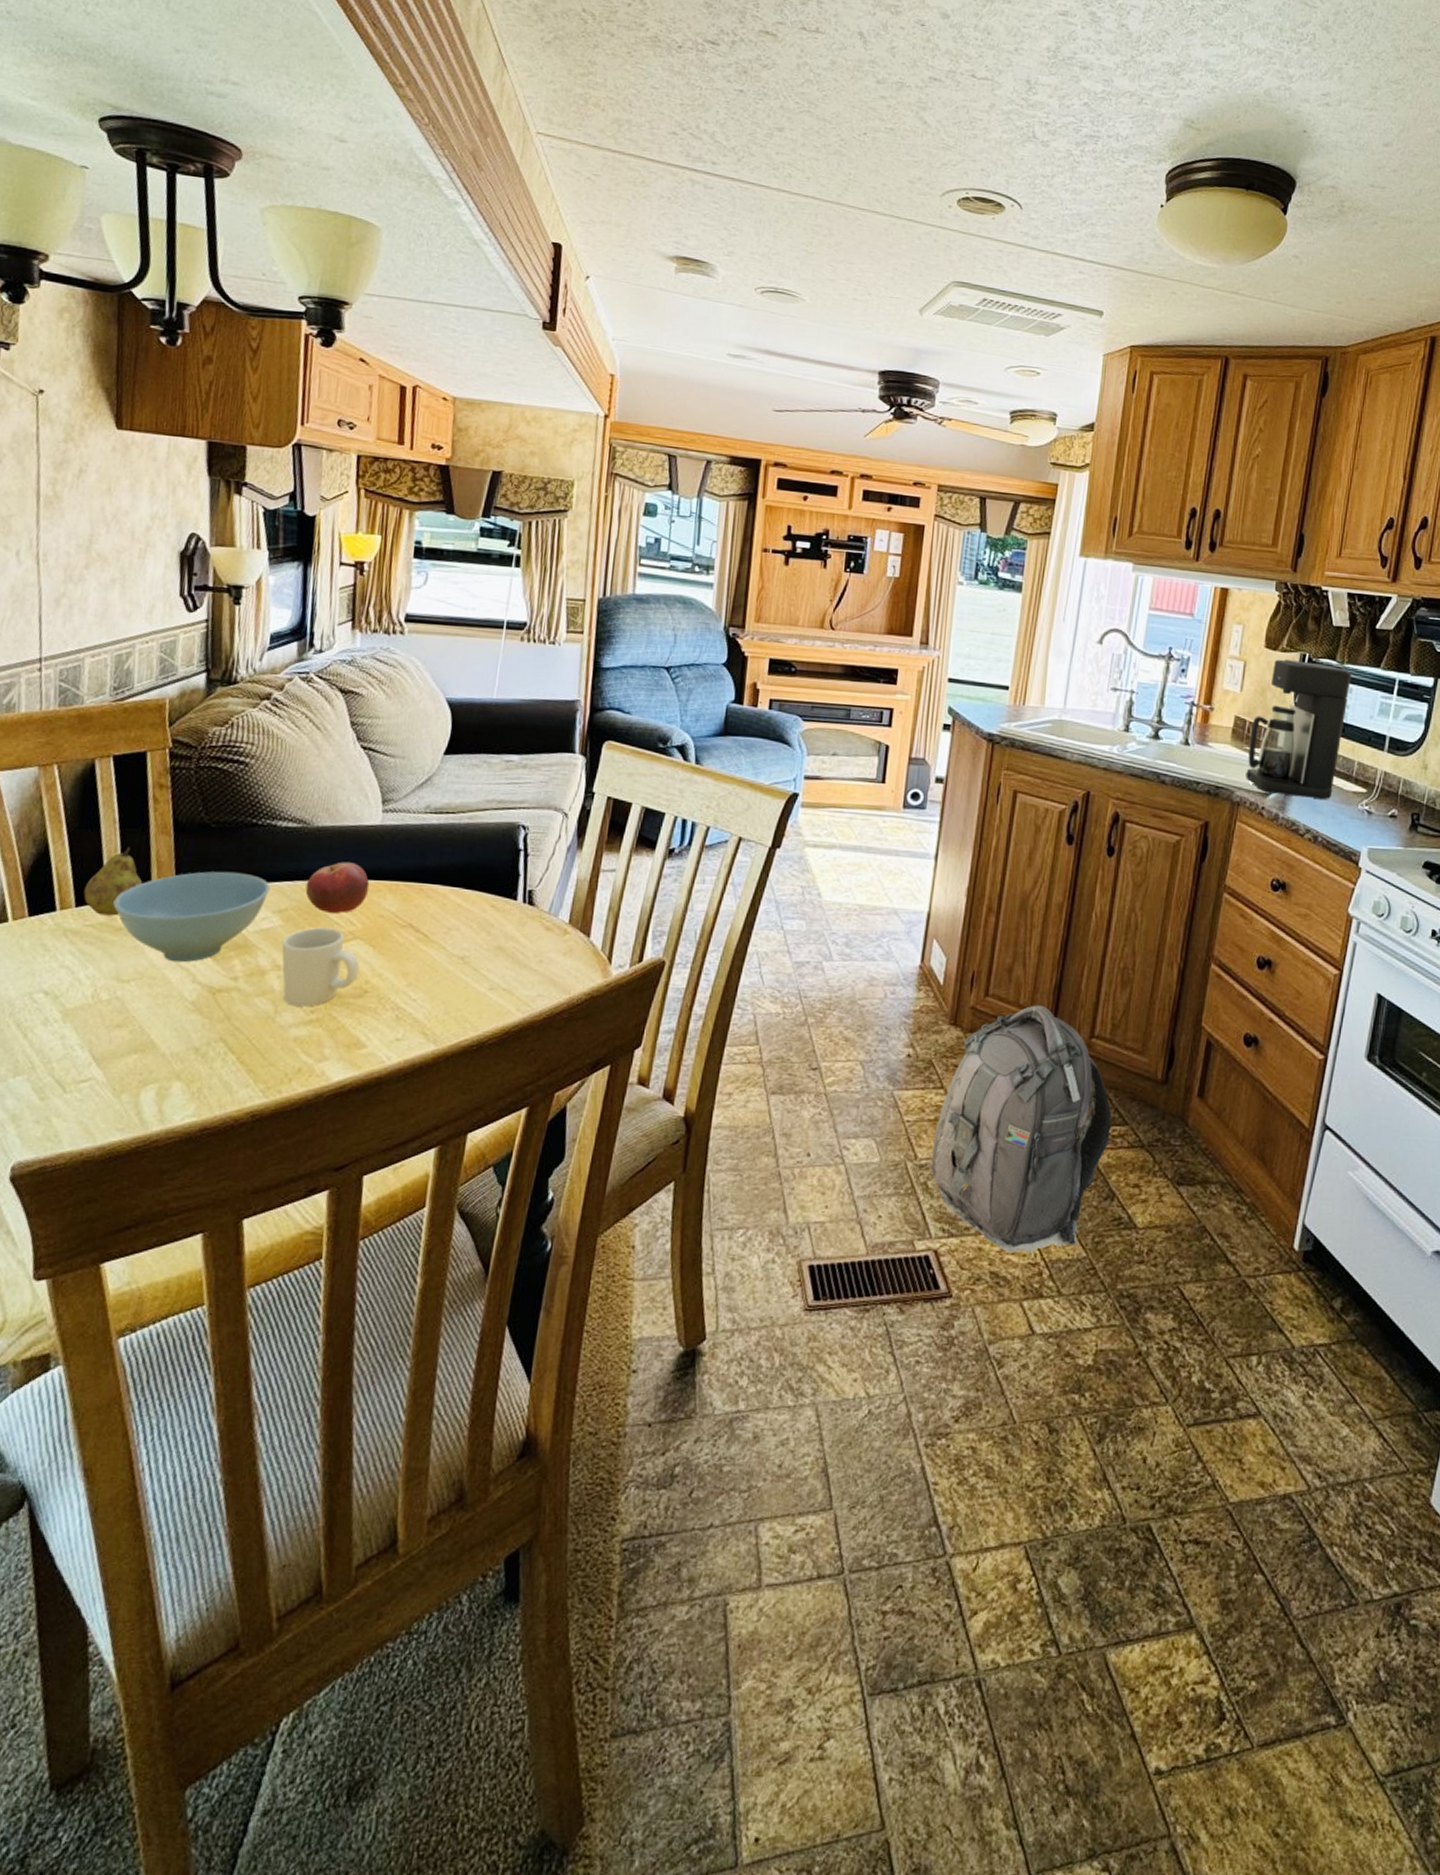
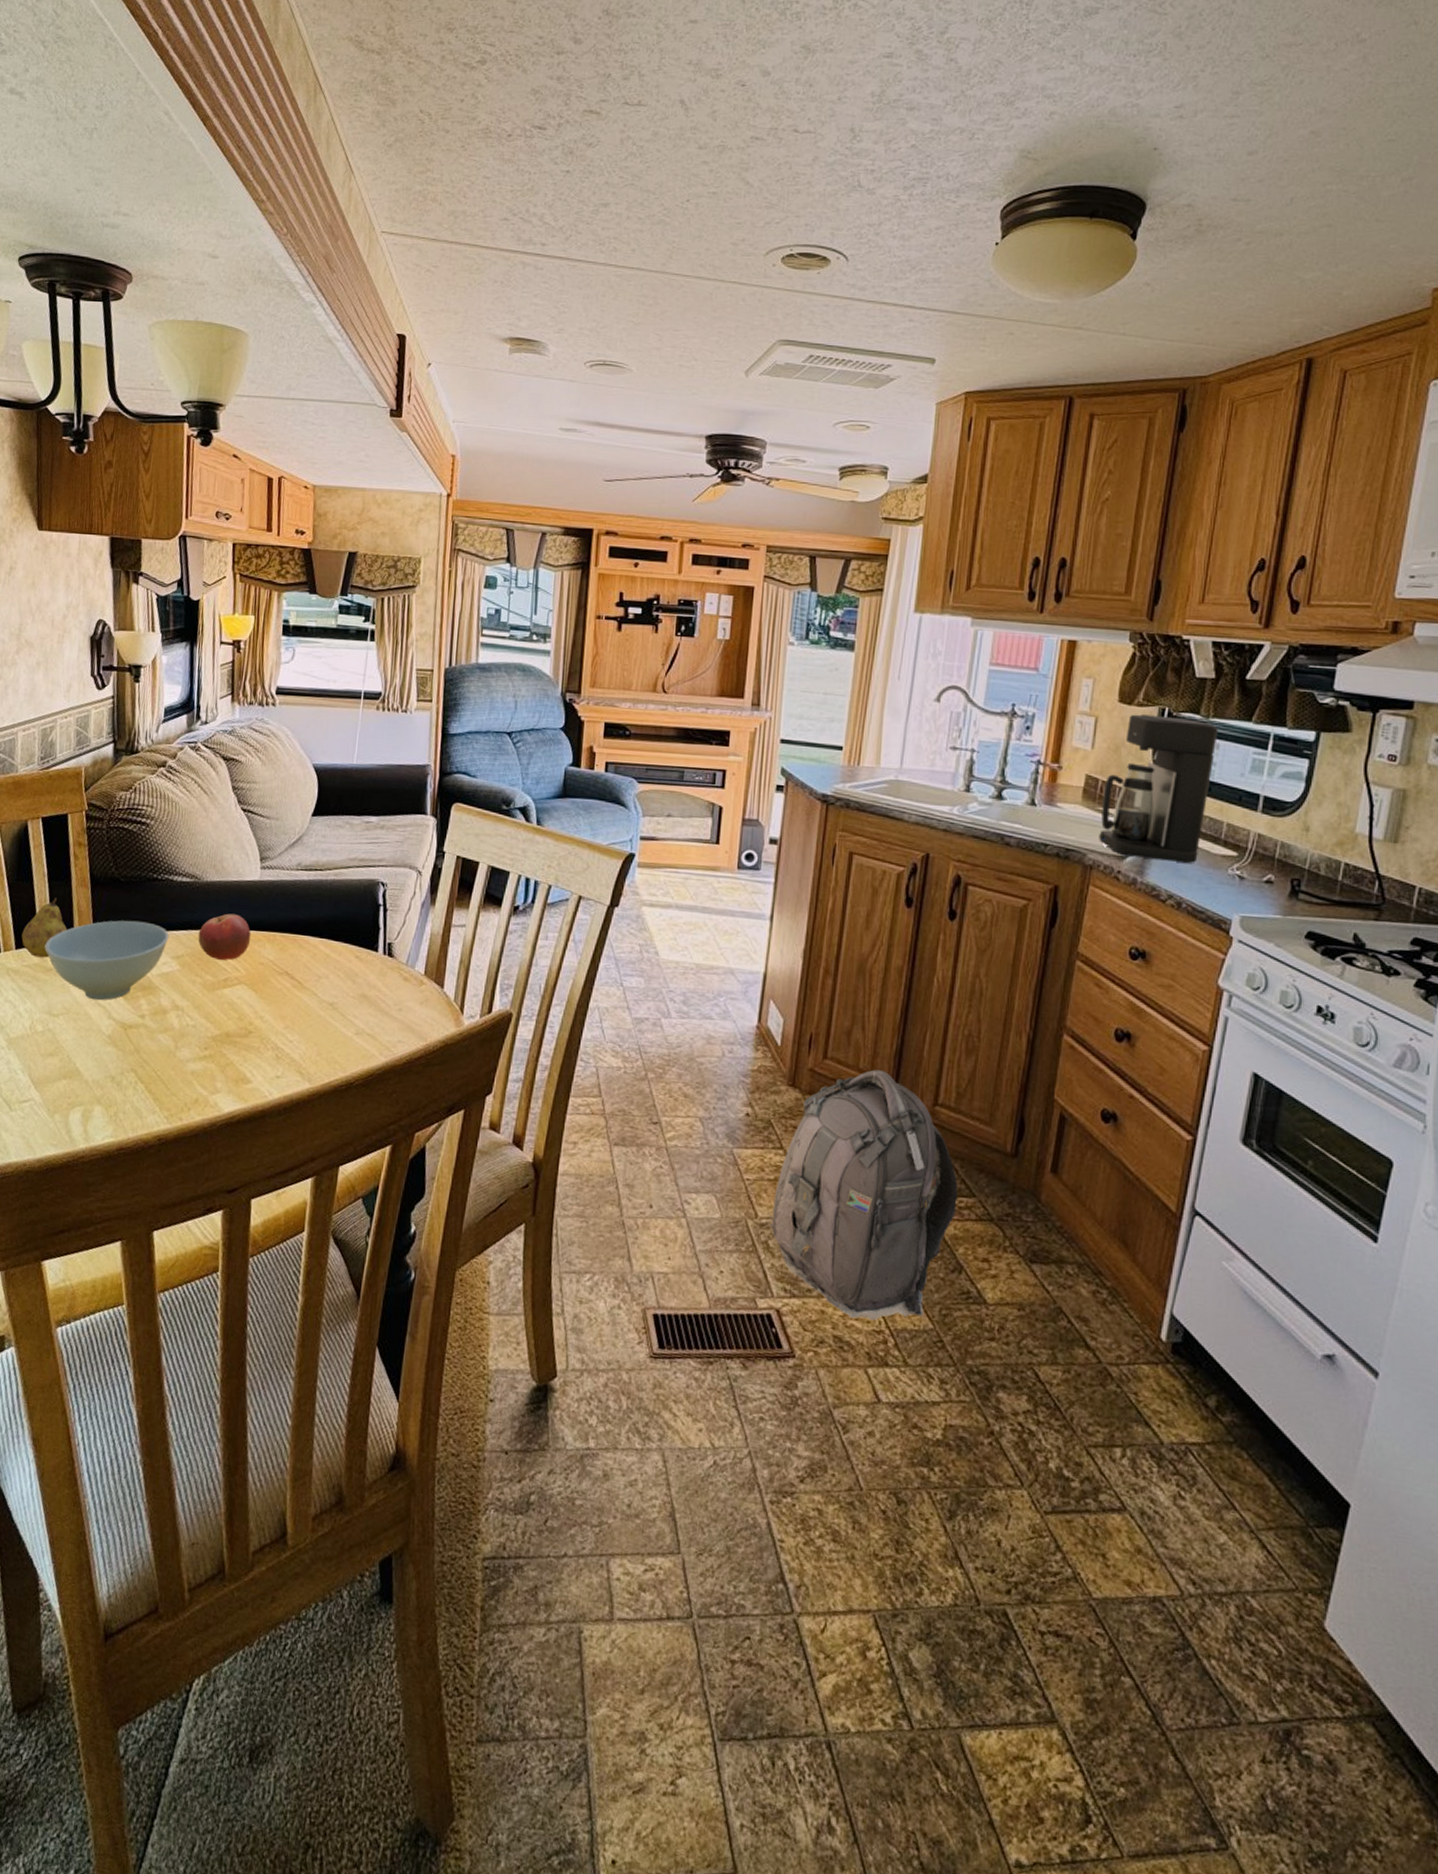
mug: present [281,927,360,1007] -> none [179,972,245,1044]

